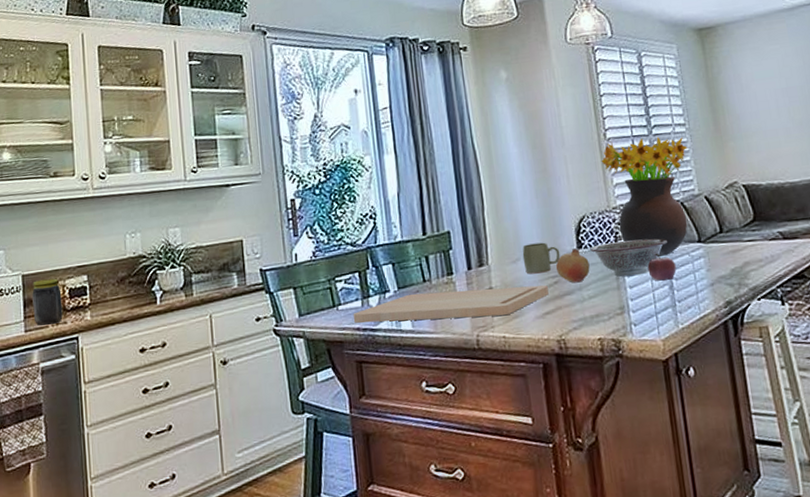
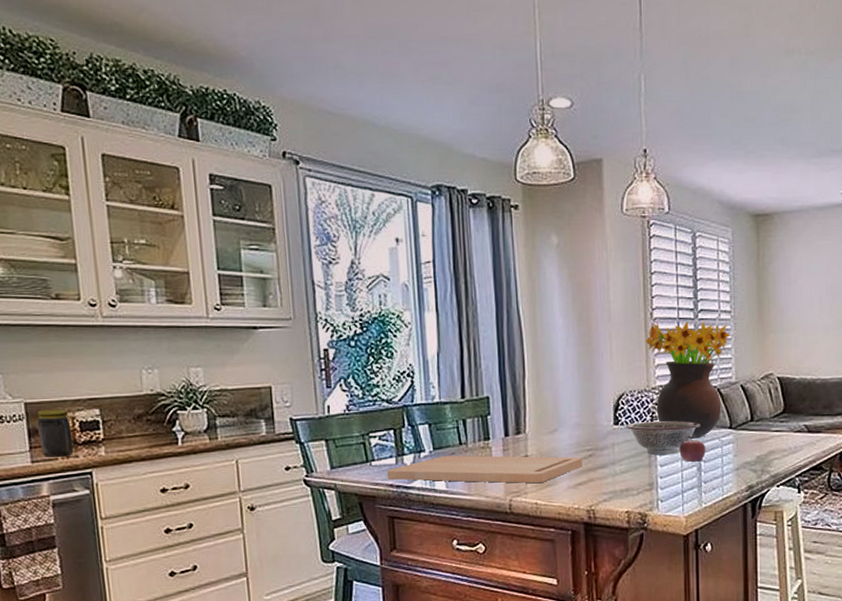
mug: present [522,242,561,275] -> none [560,415,597,446]
fruit: present [555,247,590,283] -> none [591,423,624,458]

